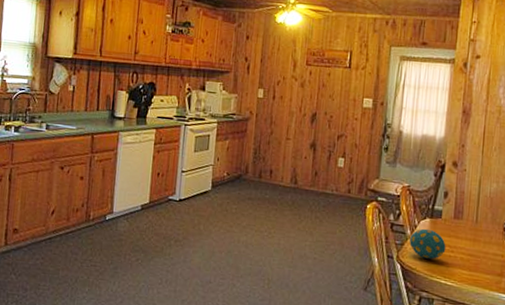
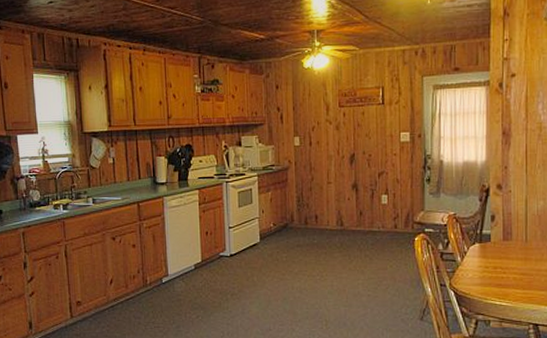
decorative egg: present [409,228,446,259] -> none [461,253,498,283]

